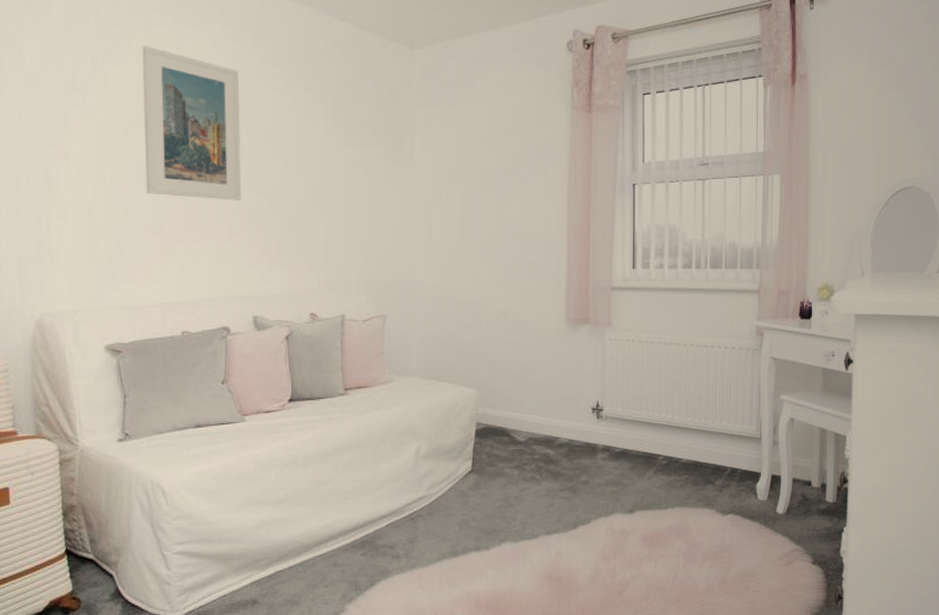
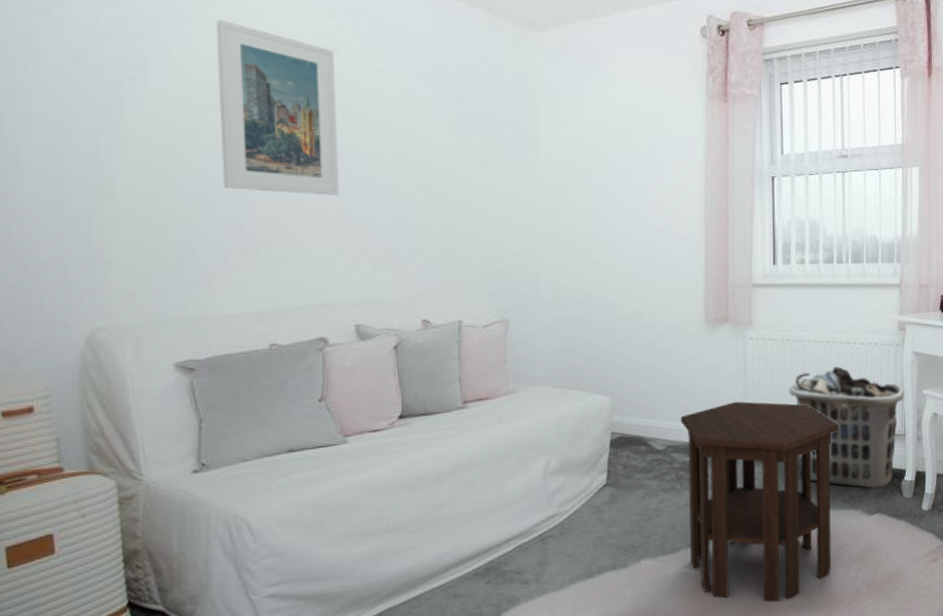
side table: none [541,398,695,593] -> present [680,401,840,603]
clothes hamper: none [645,369,762,489] -> present [789,366,905,489]

